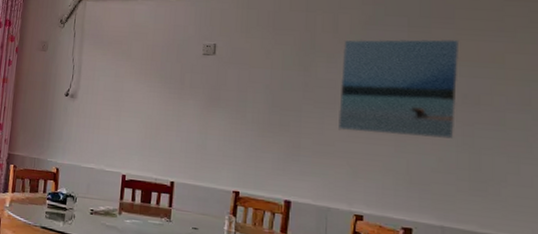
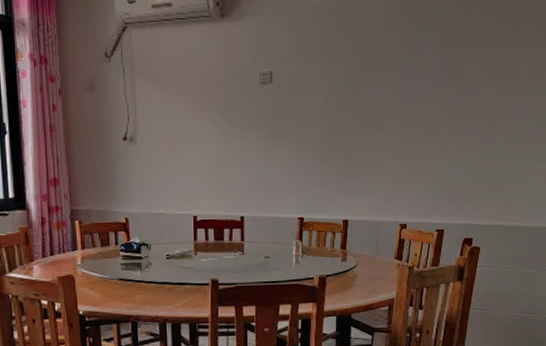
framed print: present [337,39,460,139] -> none [384,53,483,149]

